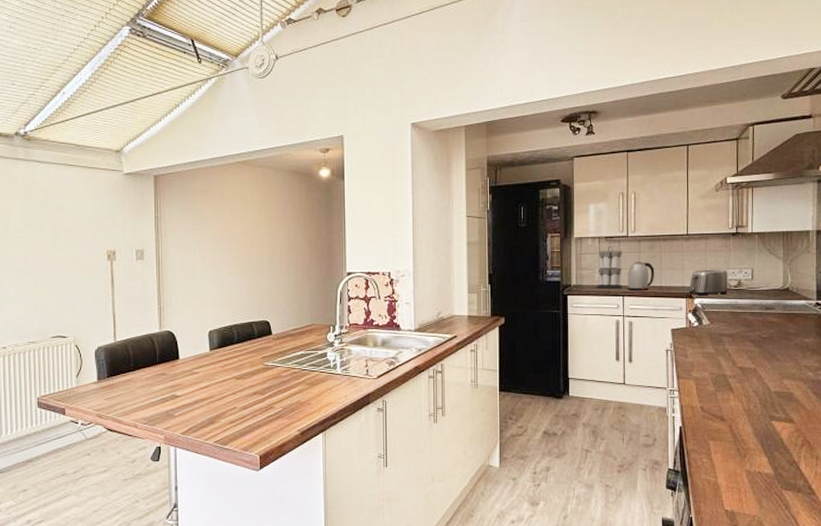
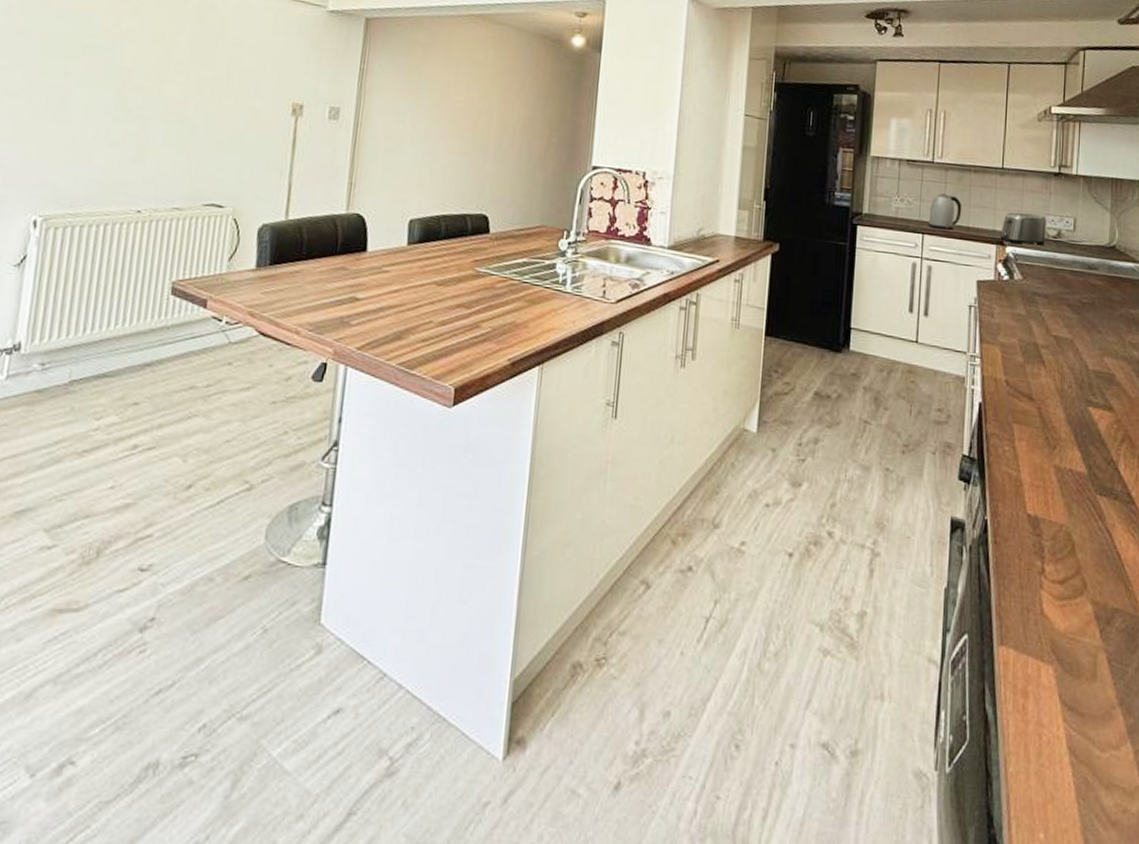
spice rack: present [596,245,623,290] -> none [892,170,926,224]

